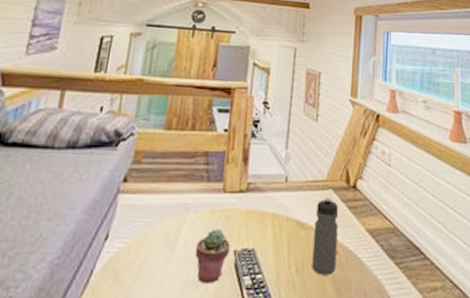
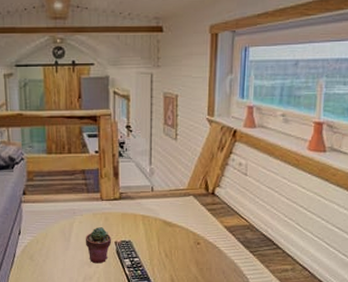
water bottle: present [312,196,339,275] -> none [178,202,199,259]

